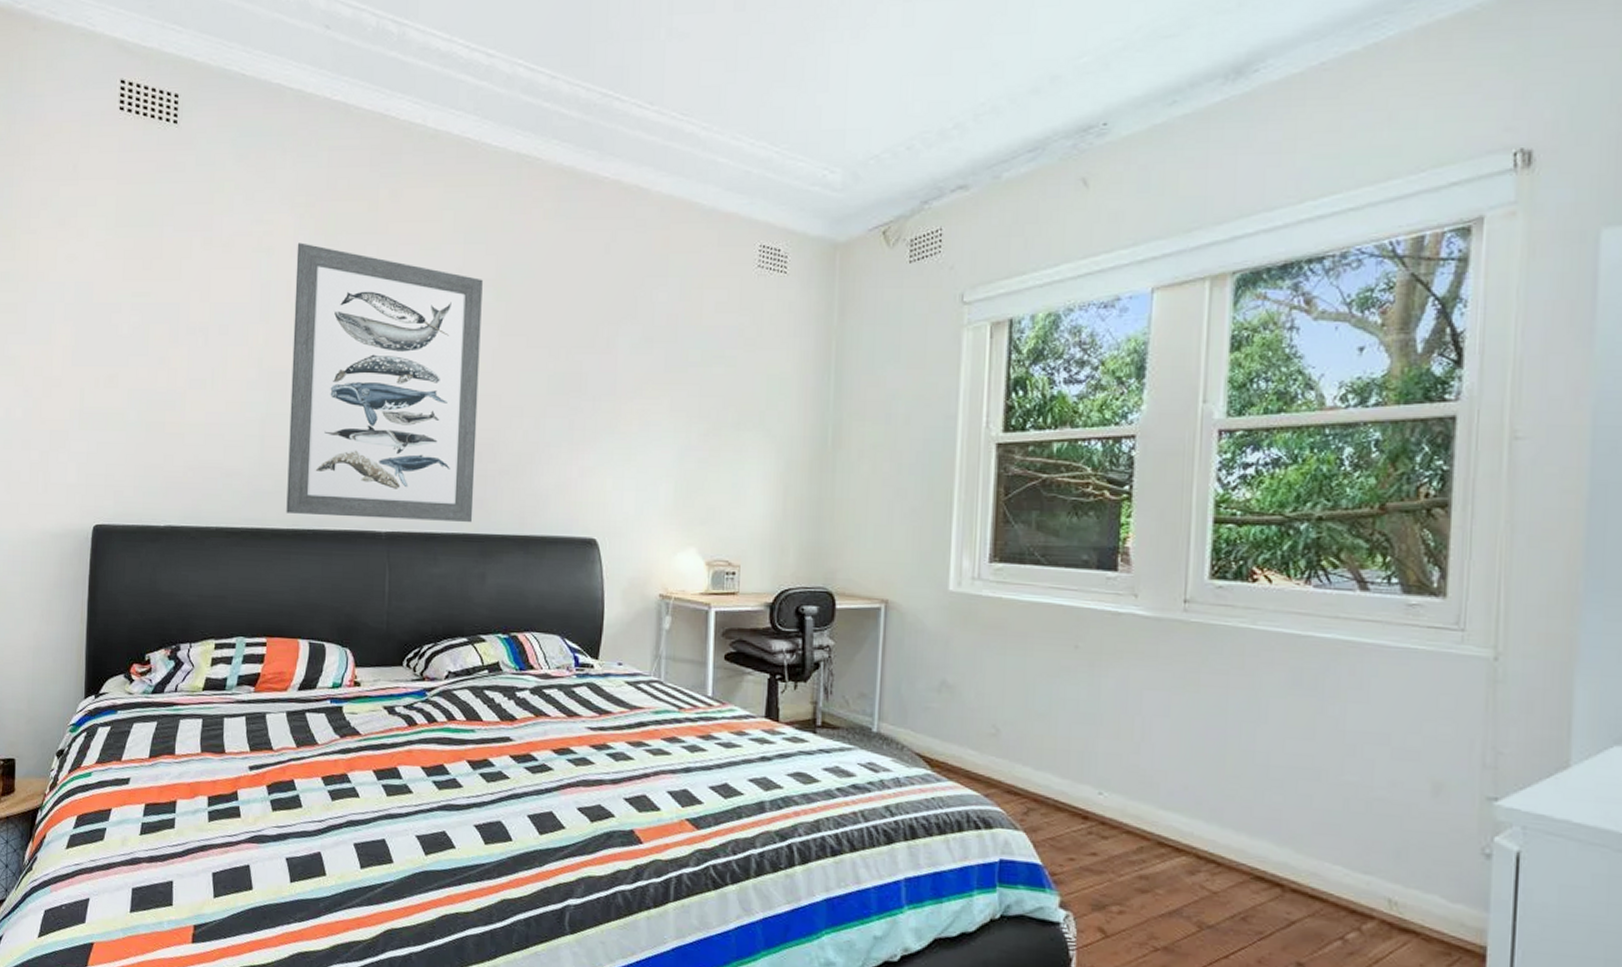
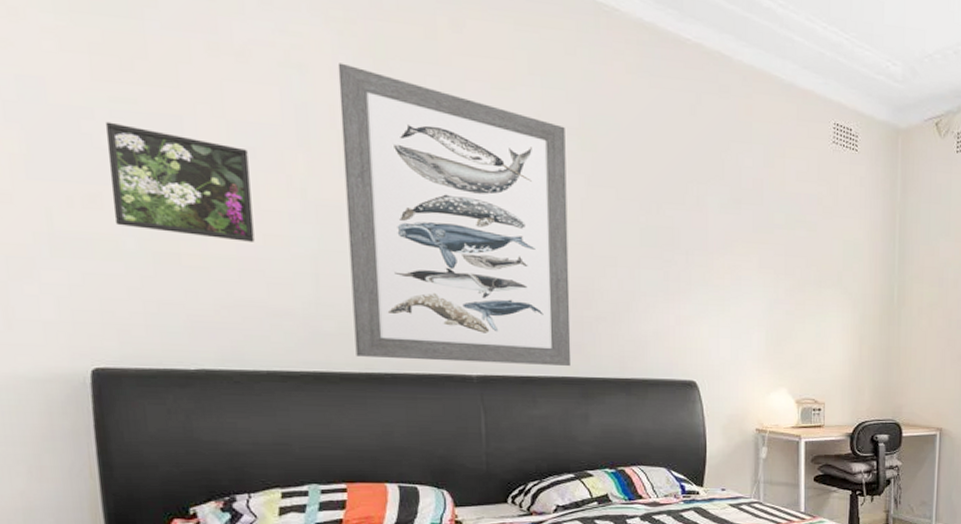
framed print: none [124,313,222,409] -> present [105,121,255,242]

